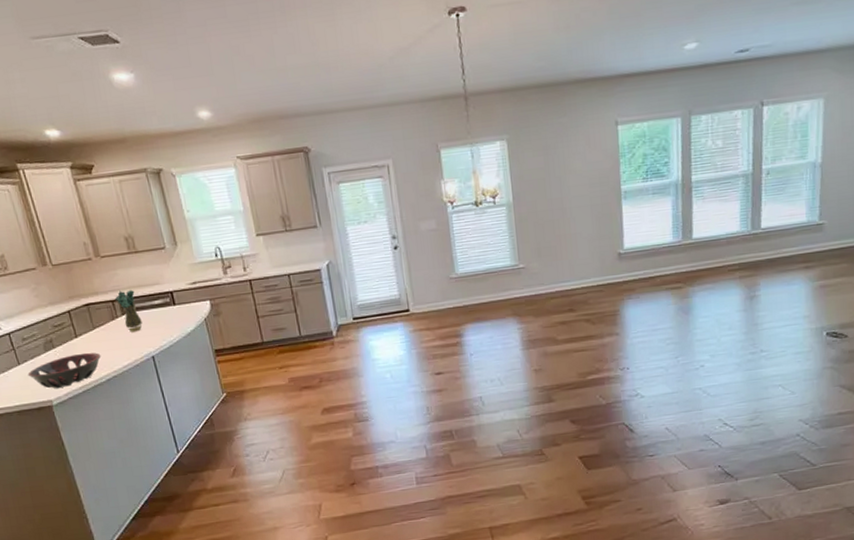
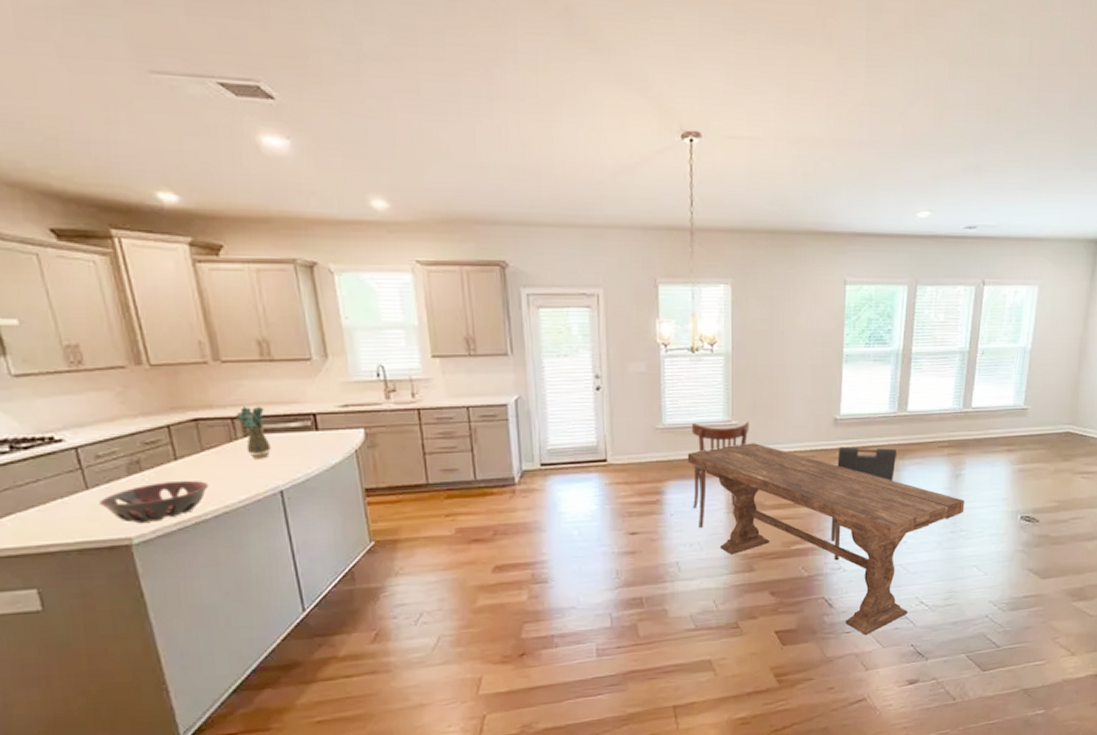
dining table: none [480,283,763,458] -> present [687,443,965,636]
dining chair: none [482,263,537,366] -> present [691,421,749,529]
dining chair: none [624,276,686,388] -> present [831,446,898,561]

